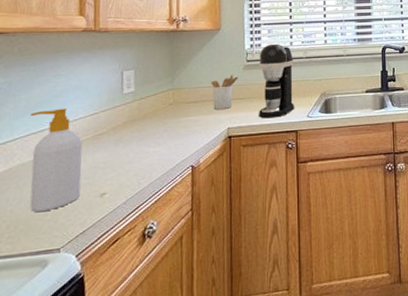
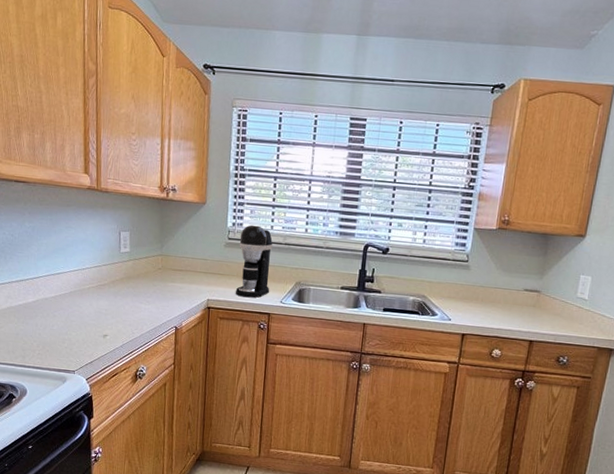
soap bottle: present [29,108,83,212] -> none [50,256,90,340]
utensil holder: present [210,74,238,110] -> none [194,249,220,282]

